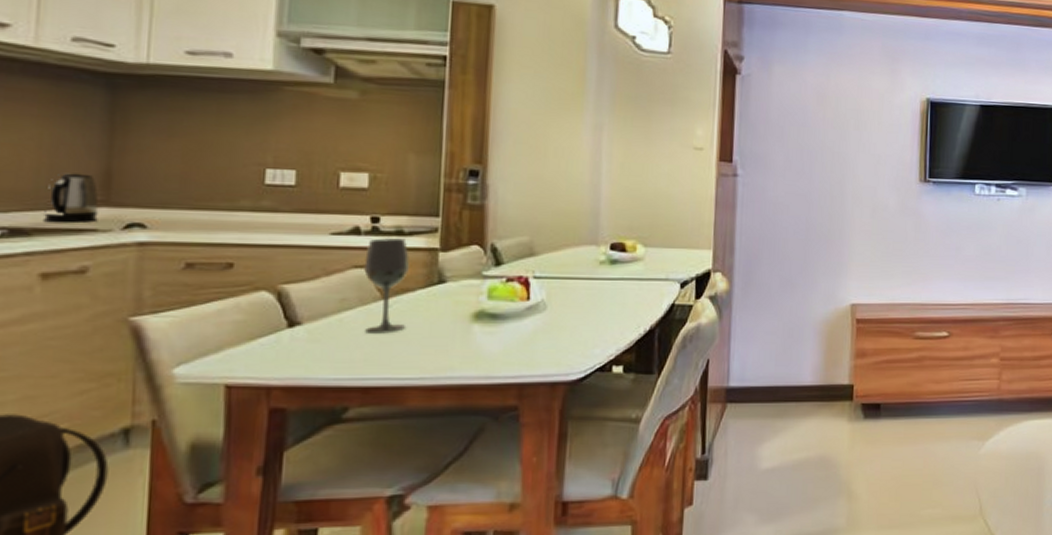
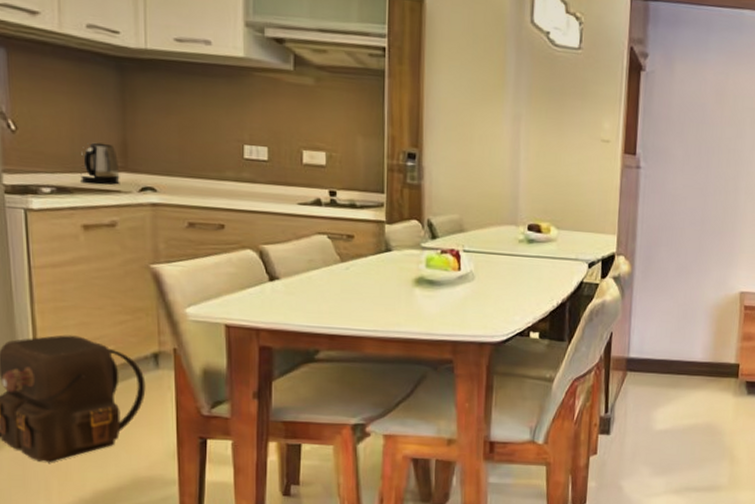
wine glass: present [362,238,410,334] -> none [324,209,362,292]

